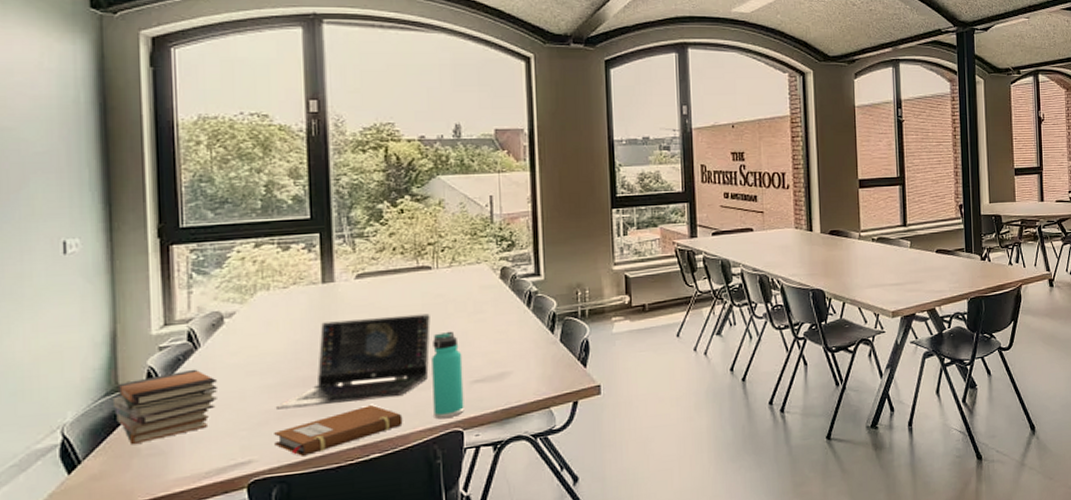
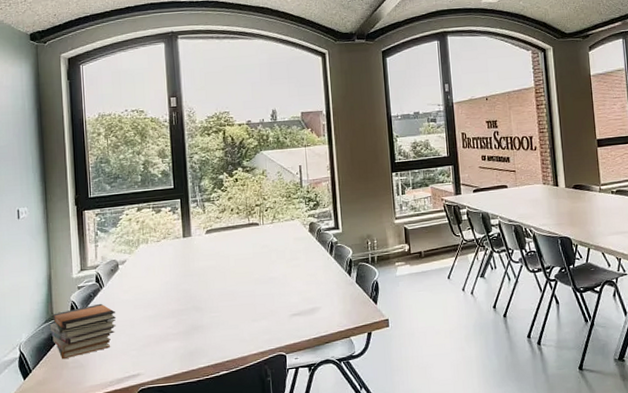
notebook: present [274,405,403,456] -> none [154,333,242,371]
laptop computer: present [275,313,431,410] -> none [154,260,260,335]
thermos bottle: present [432,331,464,418] -> none [261,274,286,344]

